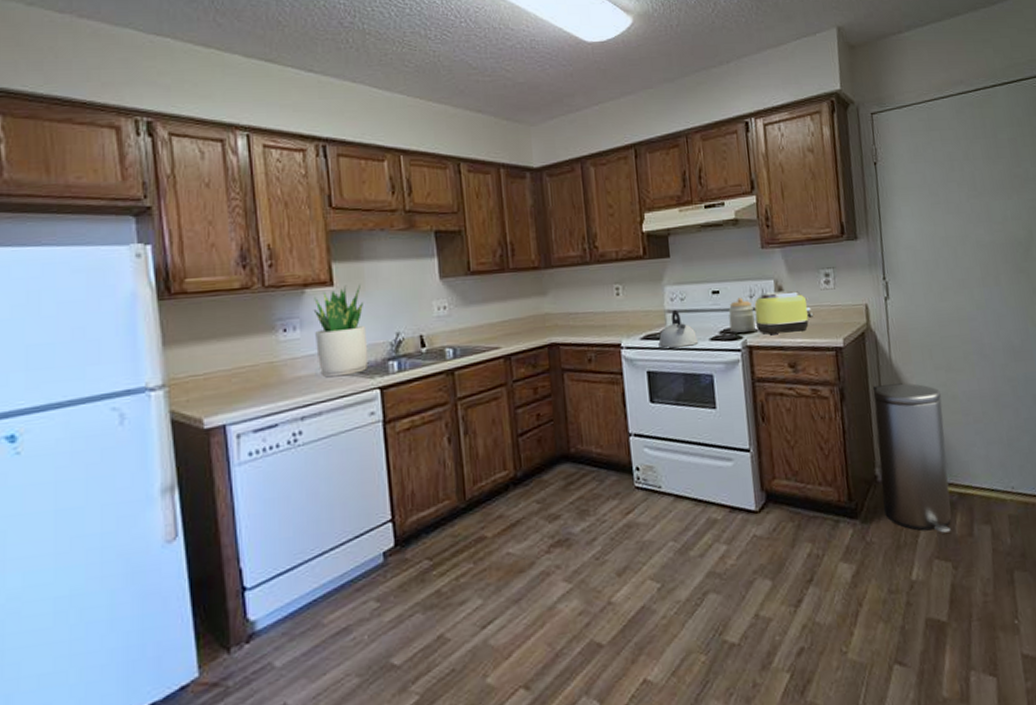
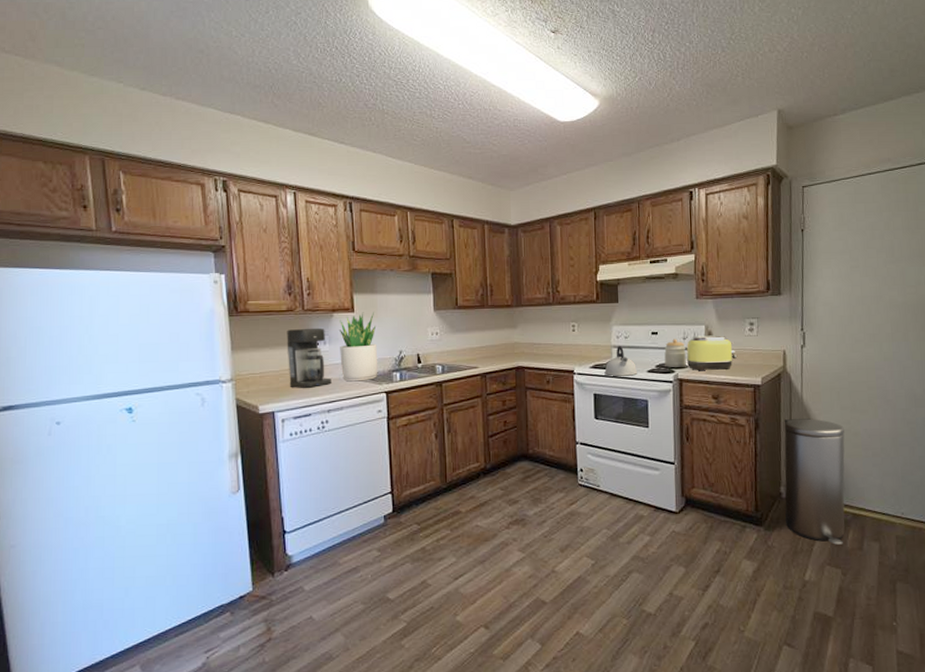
coffee maker: none [241,308,305,391] -> present [287,328,331,388]

